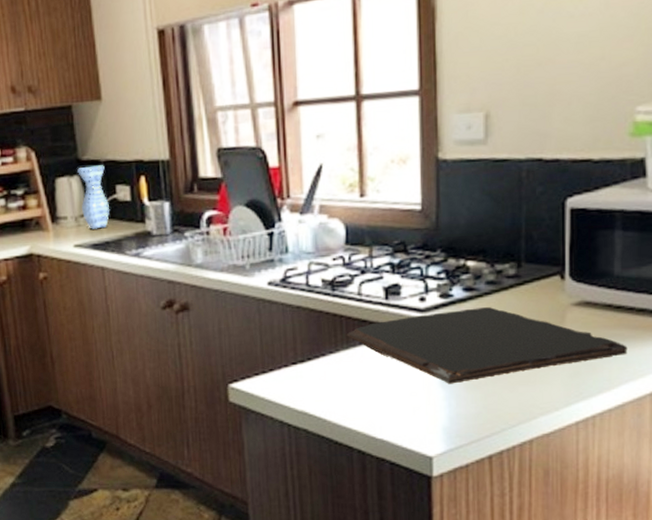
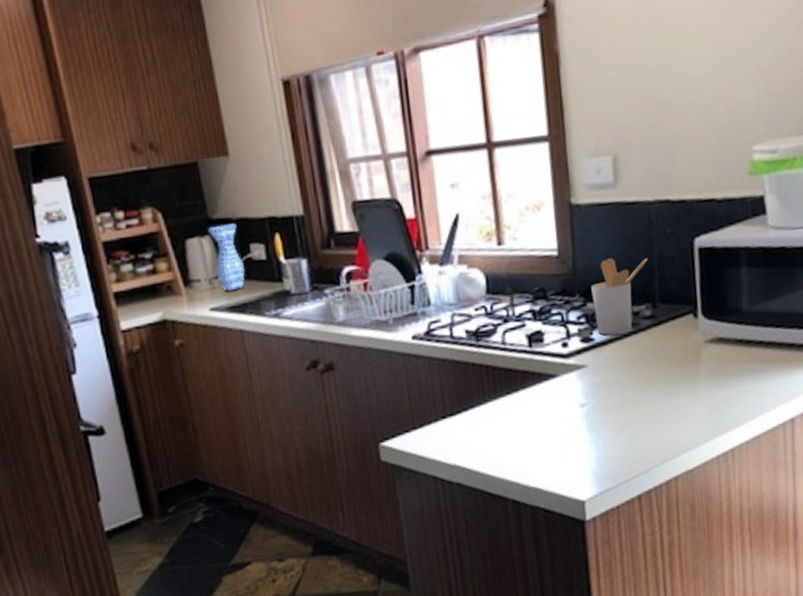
cutting board: present [346,306,628,384] -> none [493,348,760,428]
utensil holder: none [454,215,515,292] -> present [591,258,648,335]

